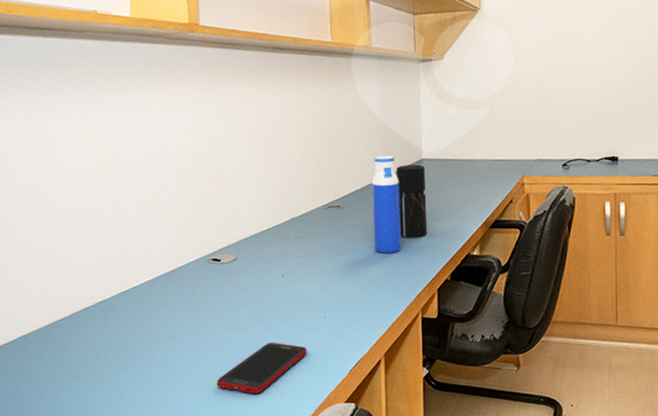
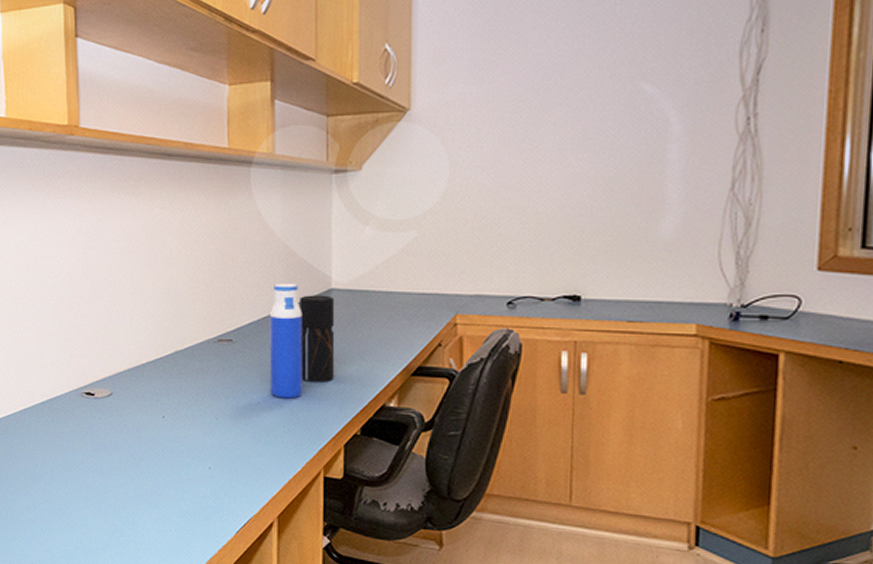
cell phone: present [216,342,307,394] -> none [85,491,188,550]

